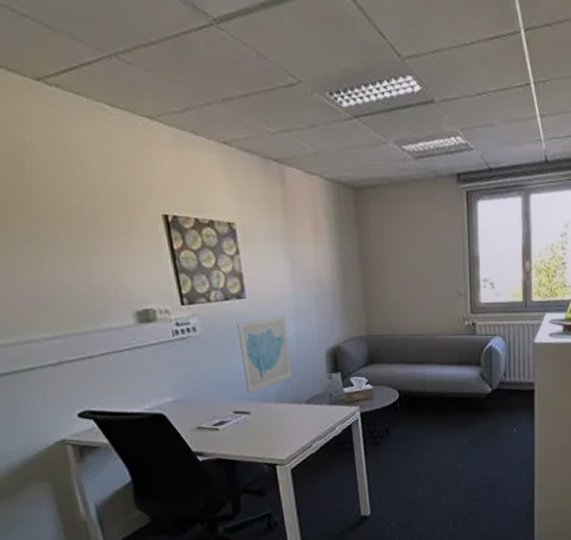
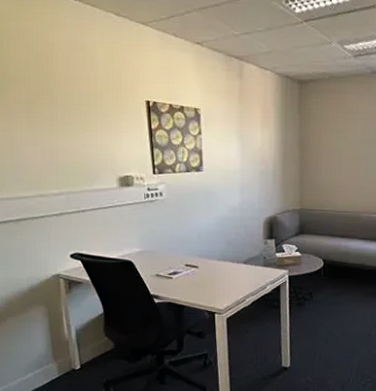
wall art: present [237,316,293,393] -> none [194,187,235,251]

